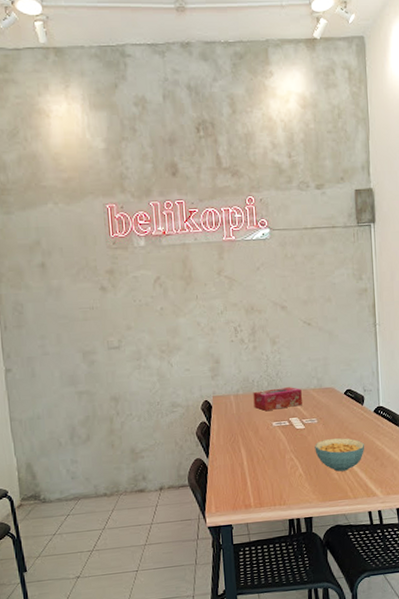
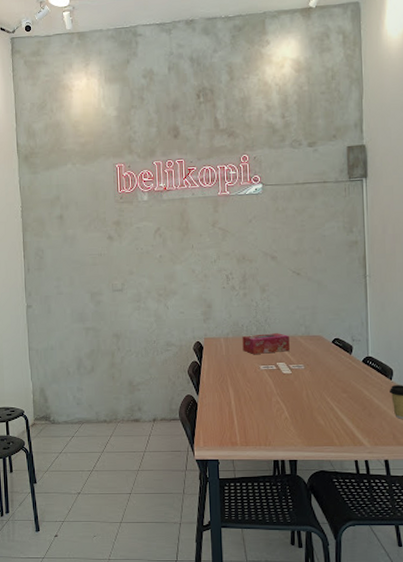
cereal bowl: present [315,438,365,472] -> none [301,385,353,418]

